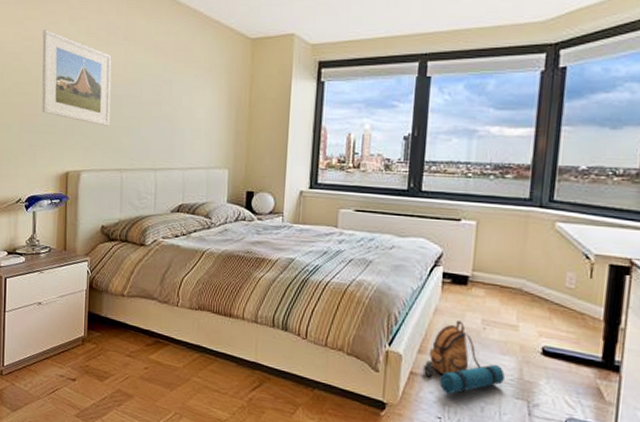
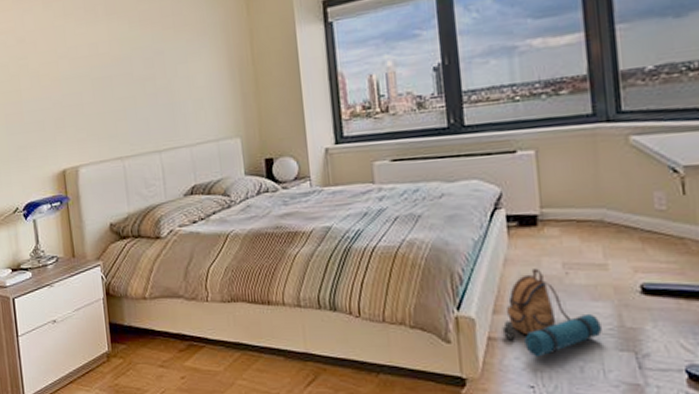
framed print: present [41,30,112,126] -> none [16,19,104,113]

